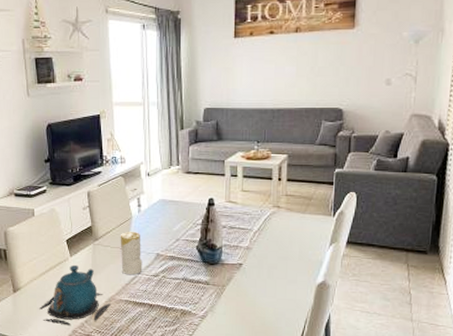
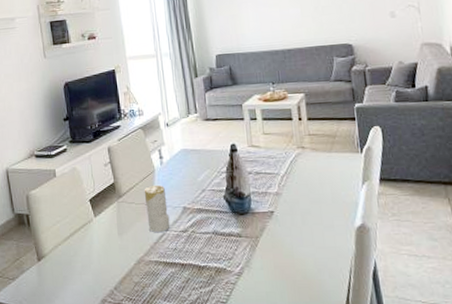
teapot: present [39,264,112,325] -> none [65,225,141,294]

